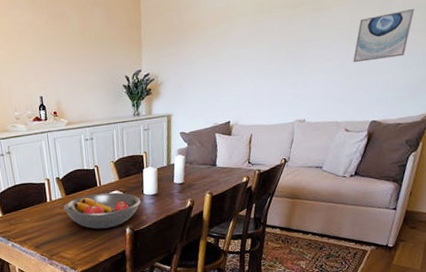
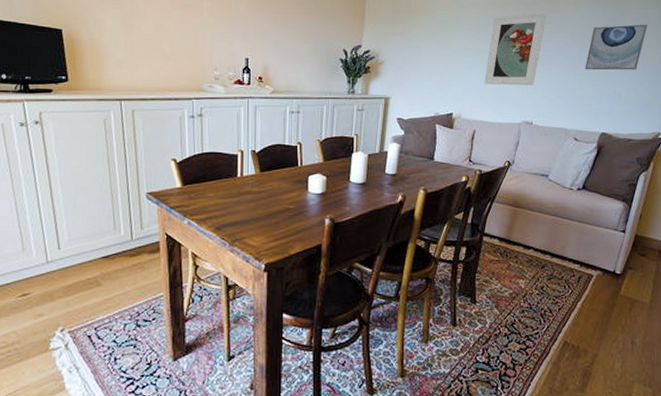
fruit bowl: present [63,192,141,229] -> none [255,174,346,216]
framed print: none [257,12,314,90] -> present [484,12,547,85]

